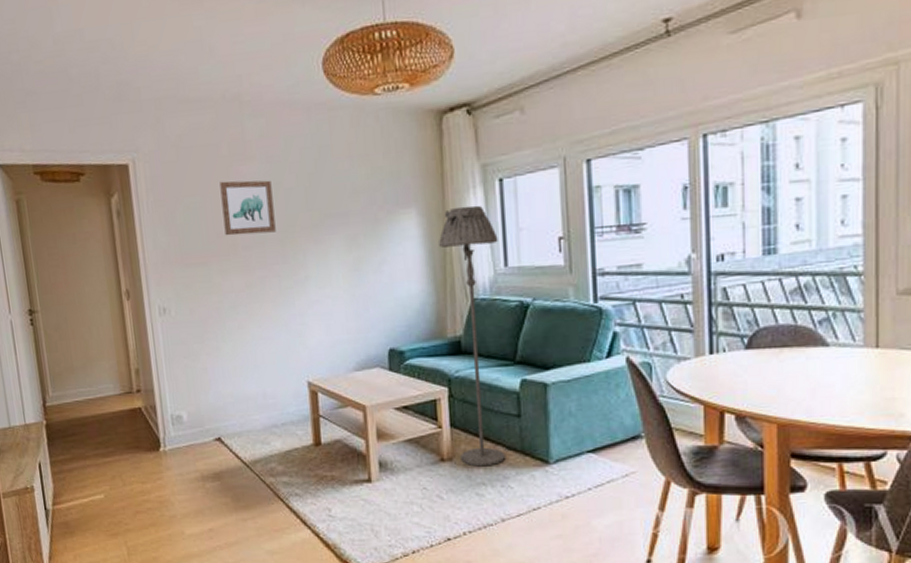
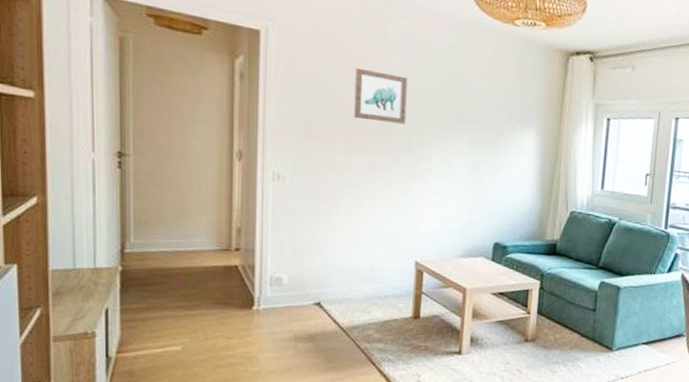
floor lamp: present [439,205,505,467] -> none [542,134,600,349]

